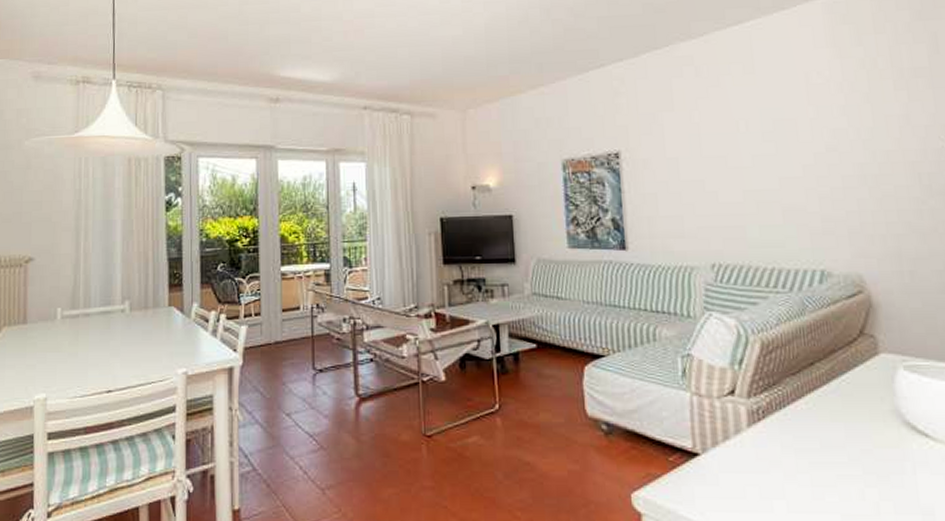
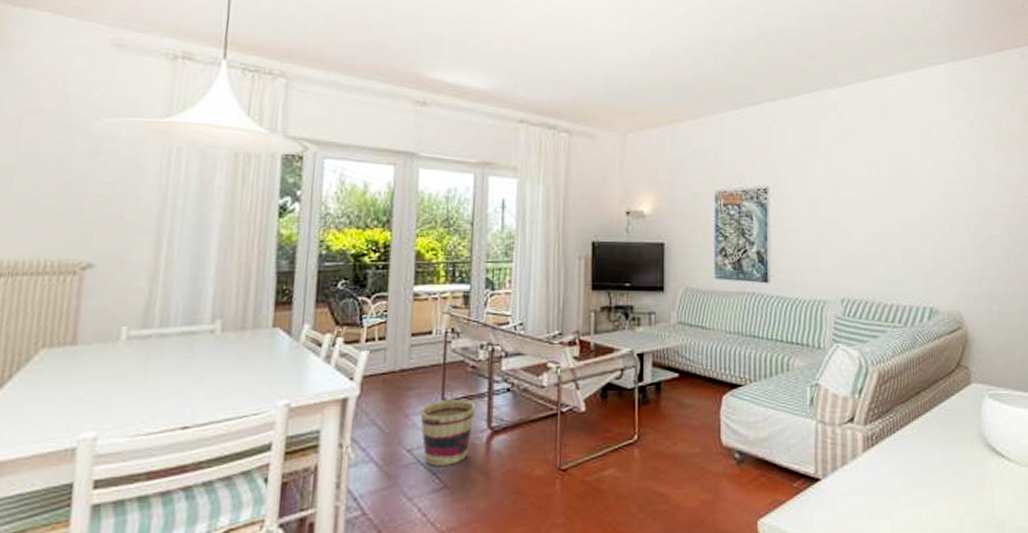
basket: none [294,369,343,429] -> present [419,400,476,466]

